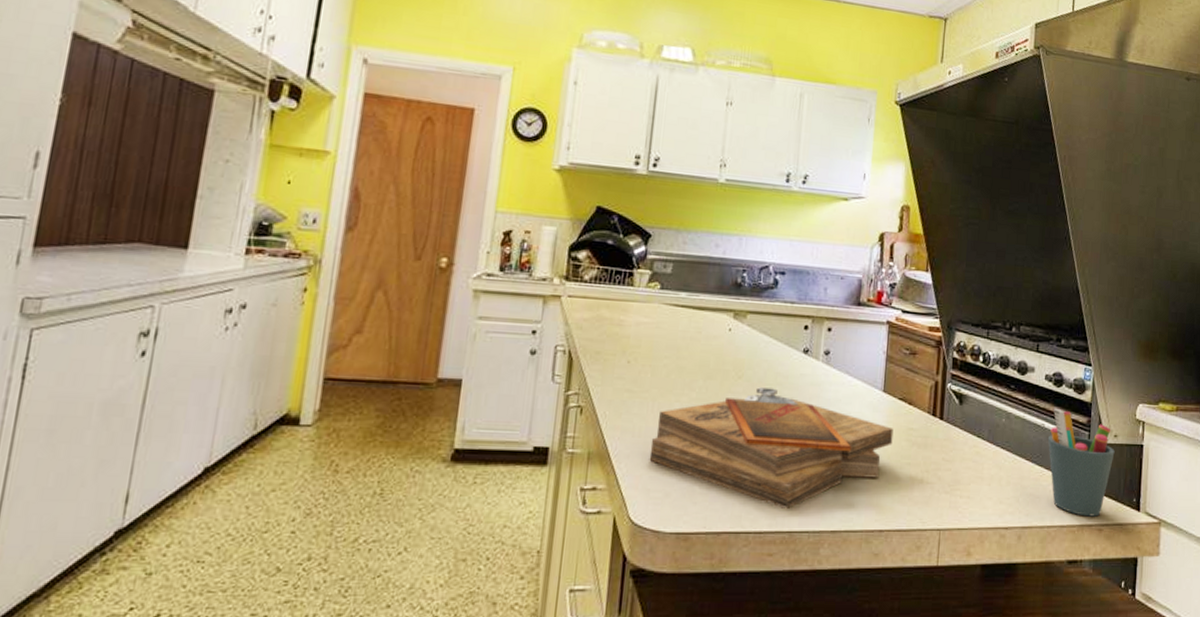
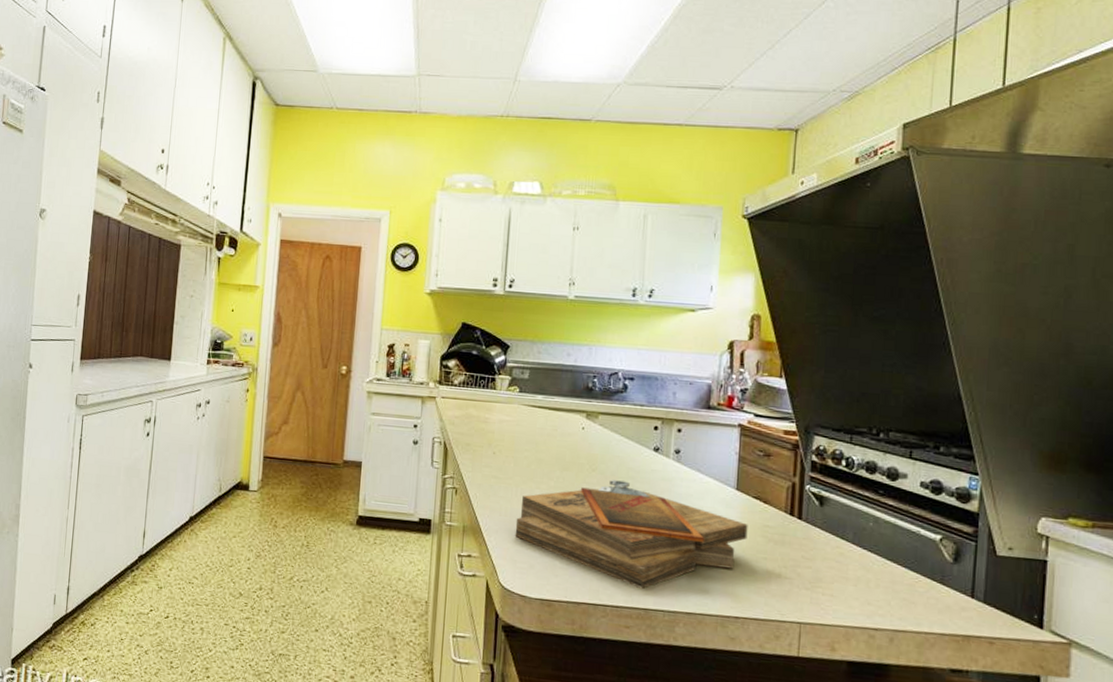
pen holder: present [1047,408,1115,517] -> none [924,515,1009,629]

